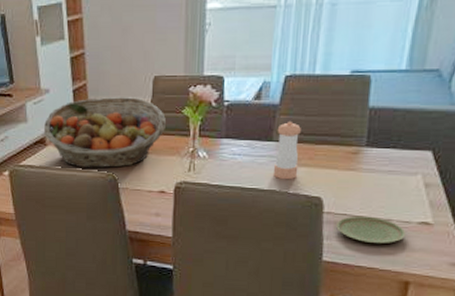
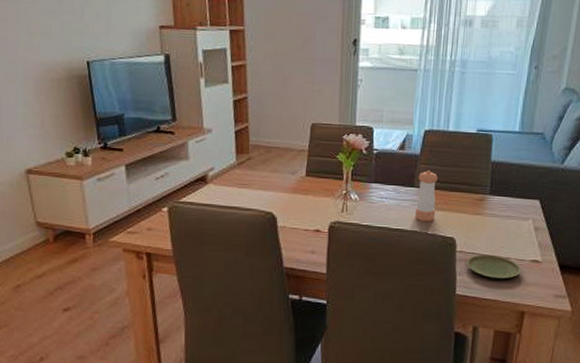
fruit basket: present [43,97,166,169] -> none [204,139,322,207]

